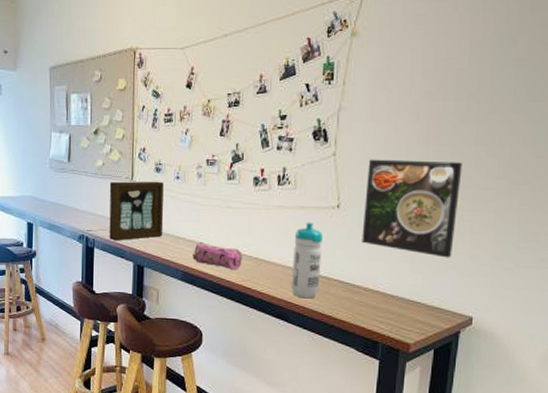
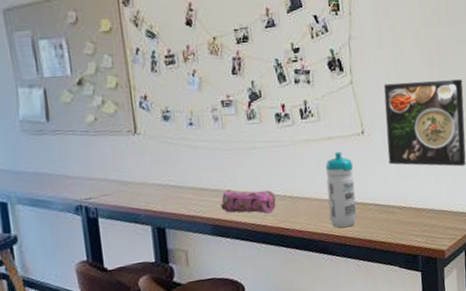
picture frame: present [109,181,164,241] -> none [107,130,183,206]

